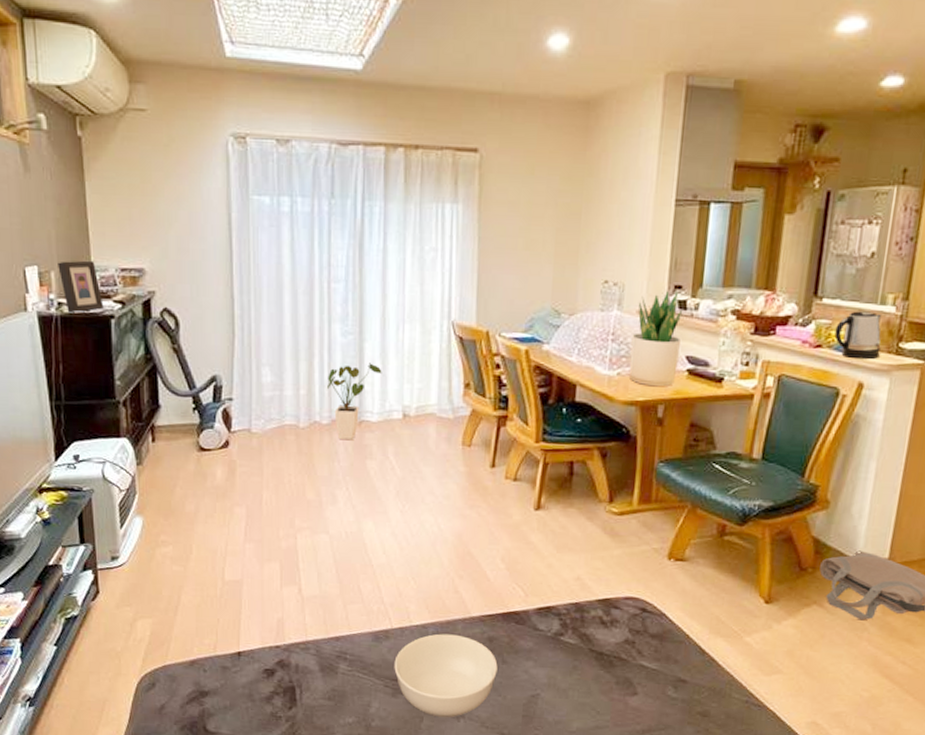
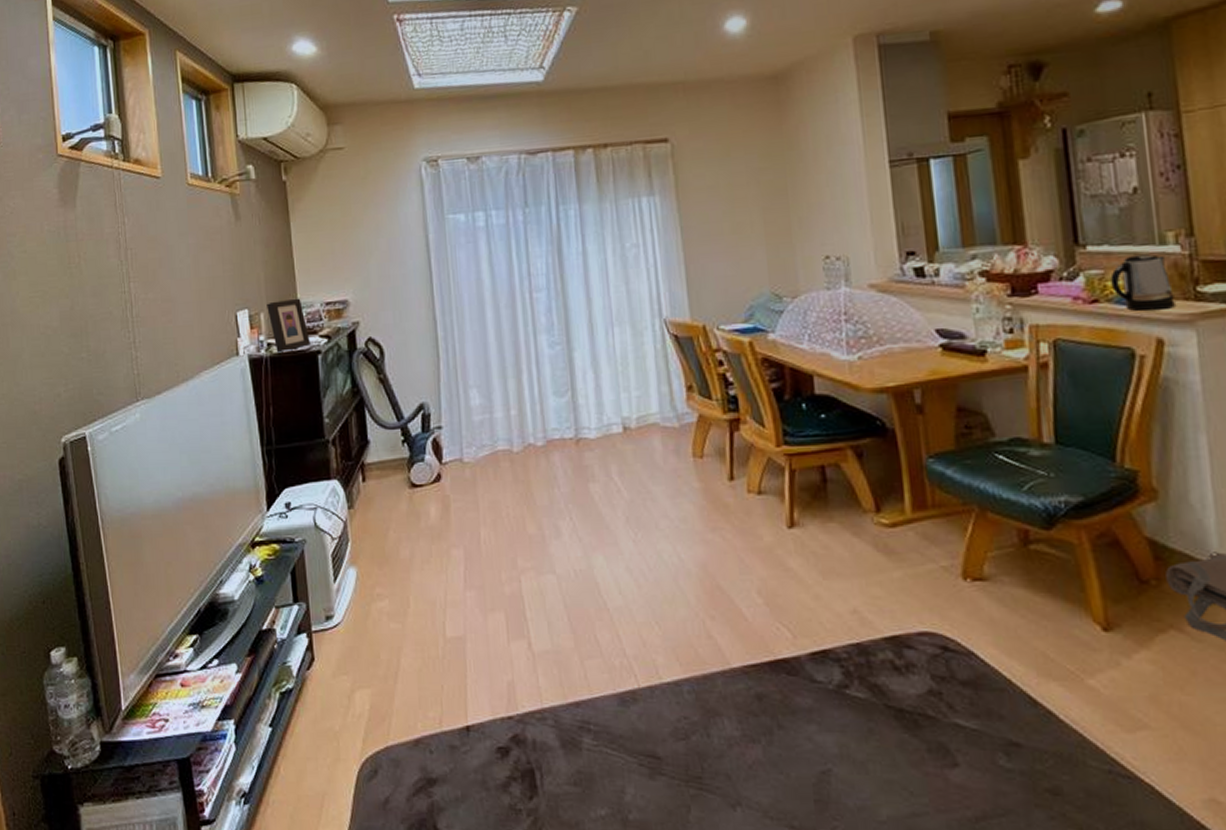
house plant: present [327,363,382,441] -> none [538,373,596,463]
bowl: present [394,633,498,718] -> none [647,692,774,807]
planter: present [629,291,683,387] -> none [867,259,928,369]

